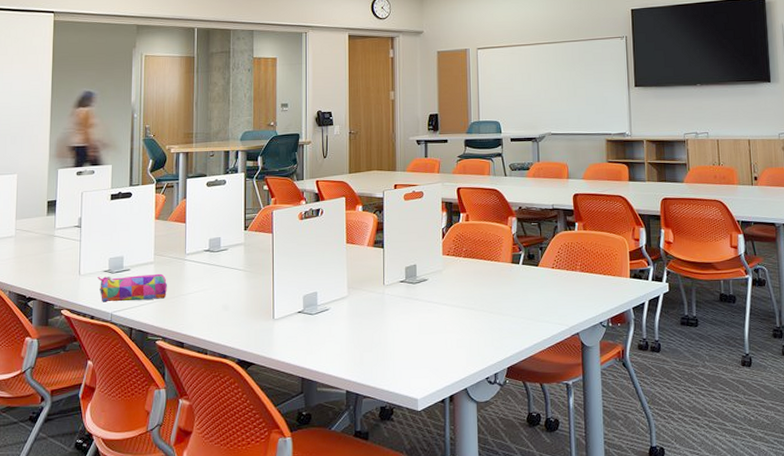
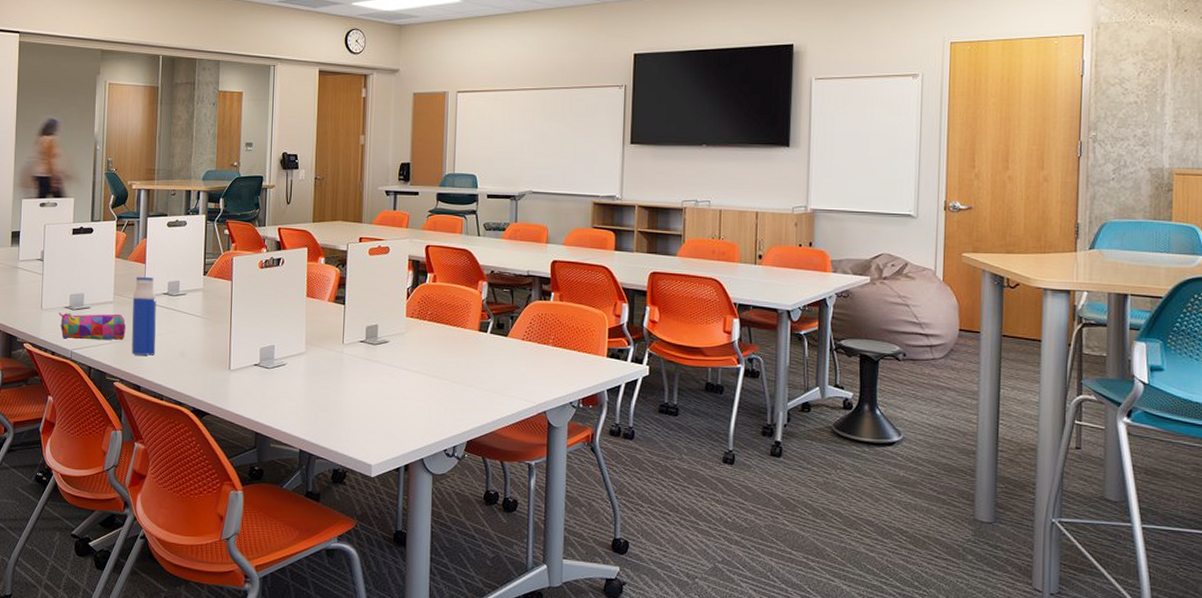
water bottle: none [173,235,199,312] -> present [131,276,157,356]

